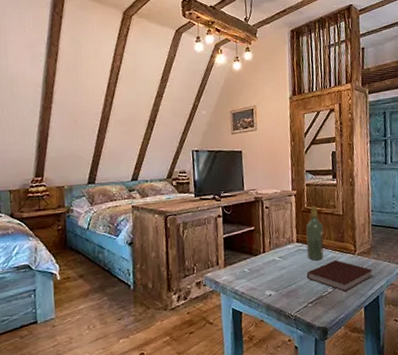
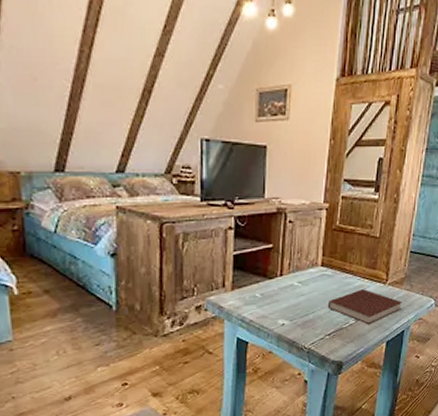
wine bottle: present [306,206,324,261] -> none [332,224,354,289]

